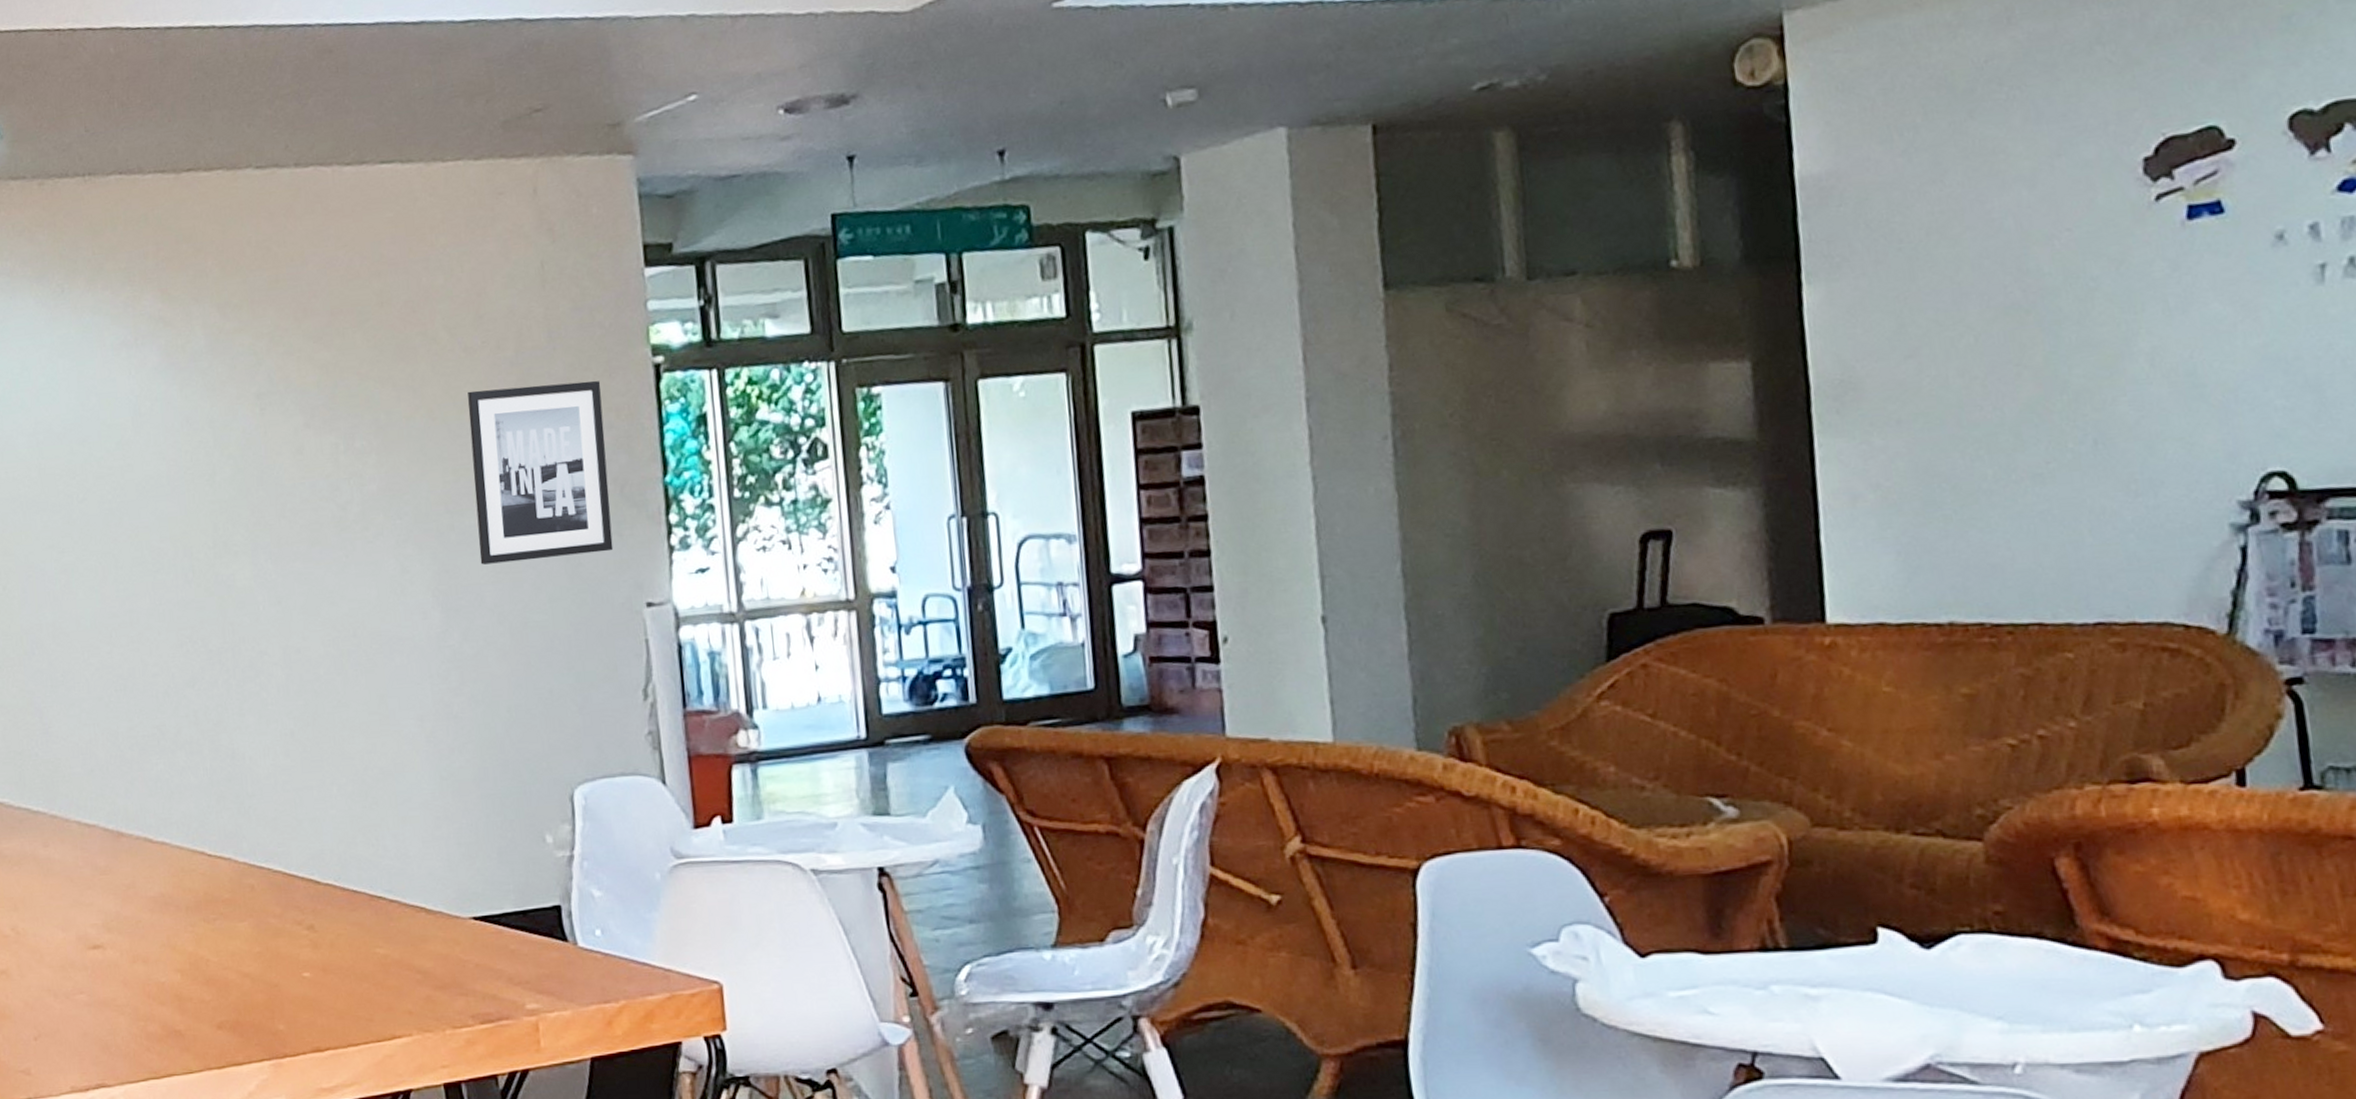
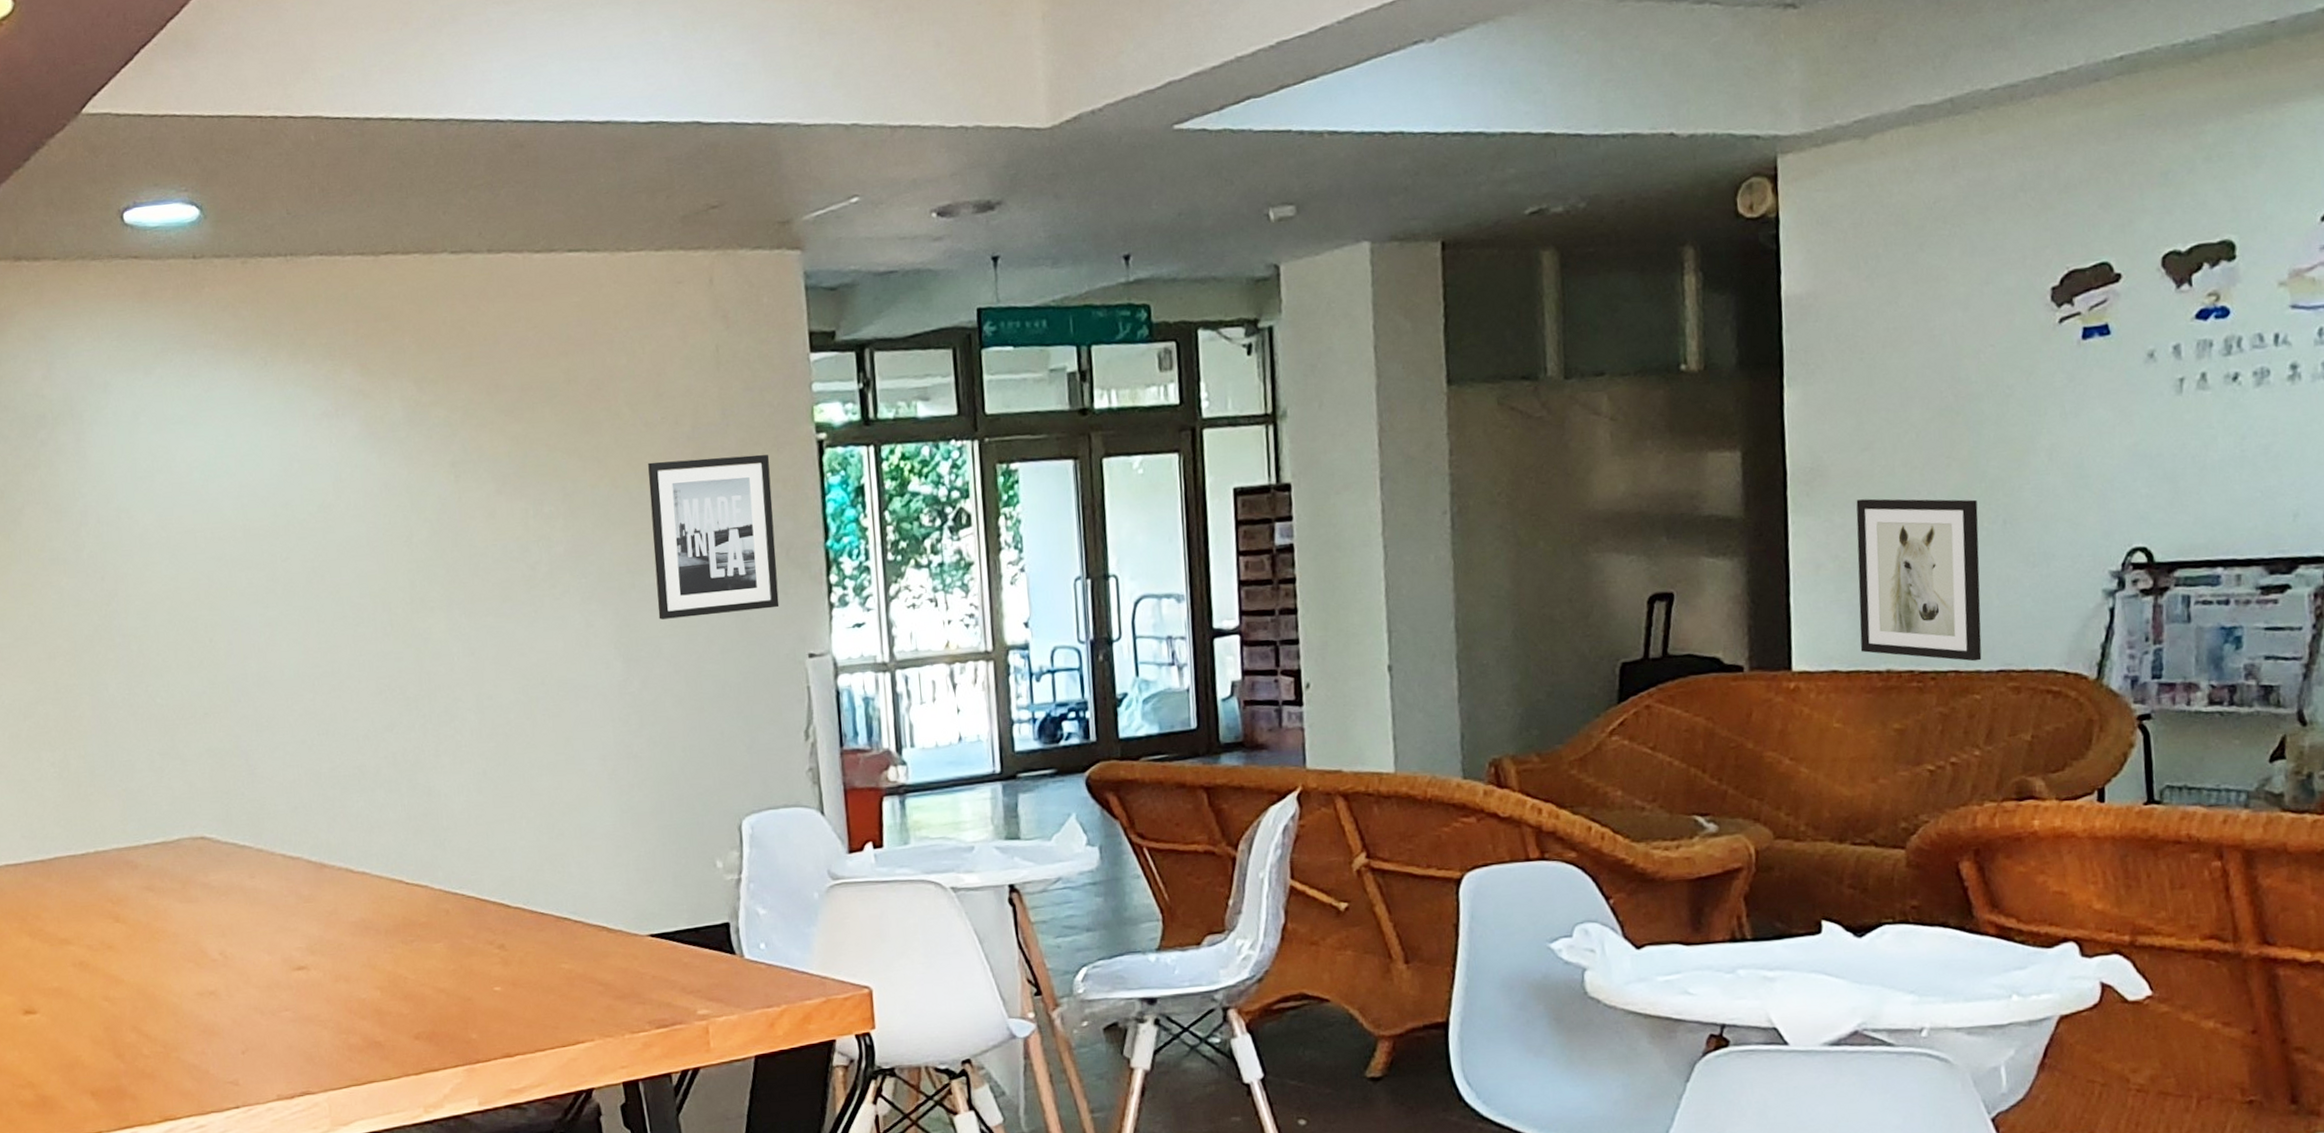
wall art: none [1900,415,2073,612] -> present [1856,498,1982,662]

